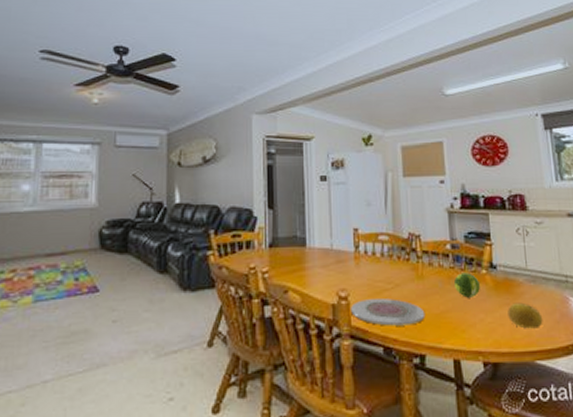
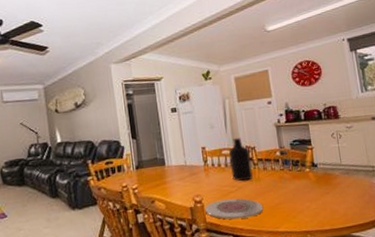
bottle: none [387,220,416,278] -> present [229,137,253,181]
fruit: present [454,273,480,298] -> none [284,172,305,192]
fruit: present [507,302,543,329] -> none [328,191,356,210]

